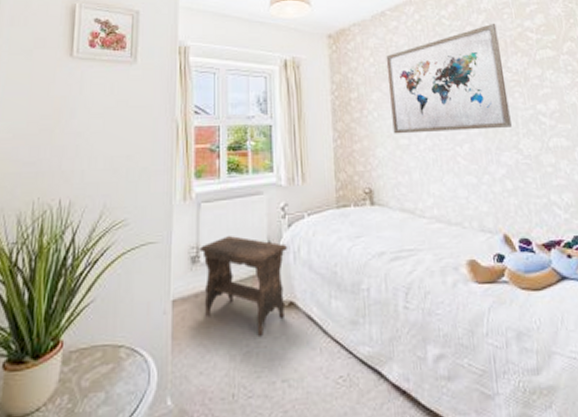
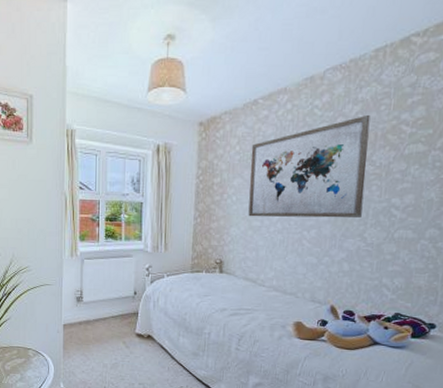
footstool: present [199,235,287,336] -> none [82,284,149,354]

